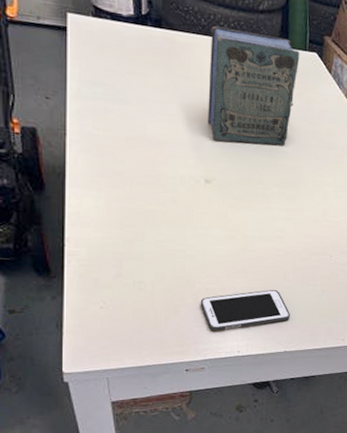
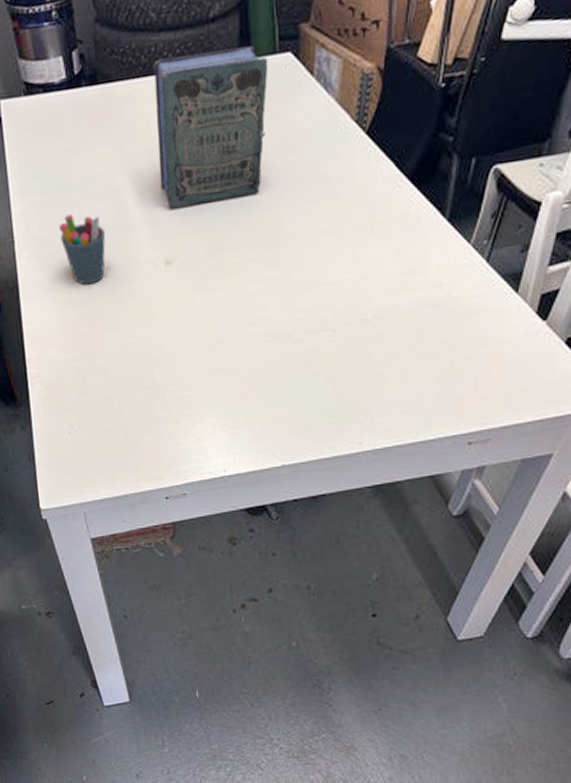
pen holder: none [112,123,155,185] -> present [59,214,106,285]
cell phone: present [200,290,290,331] -> none [174,387,285,448]

